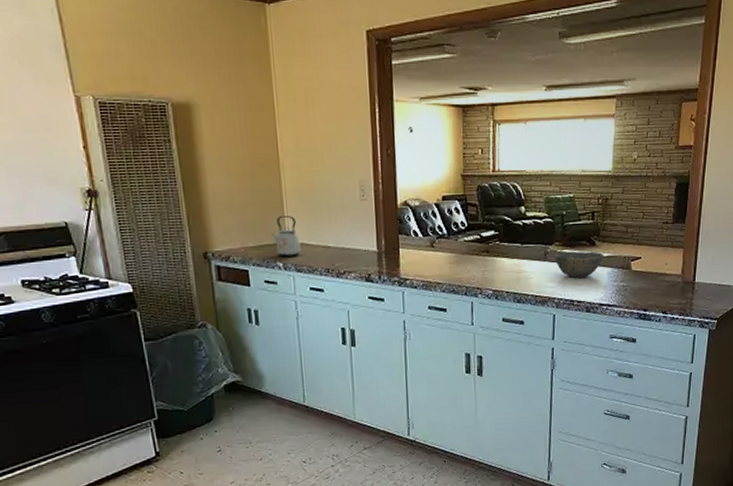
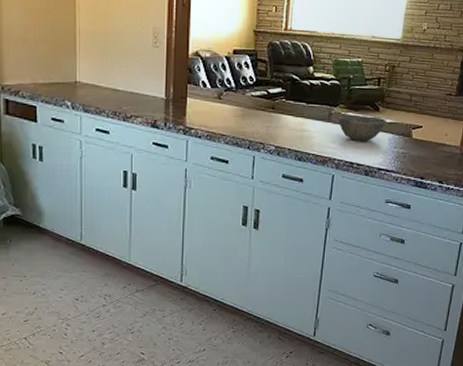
kettle: present [272,216,301,258] -> none [63,56,90,97]

